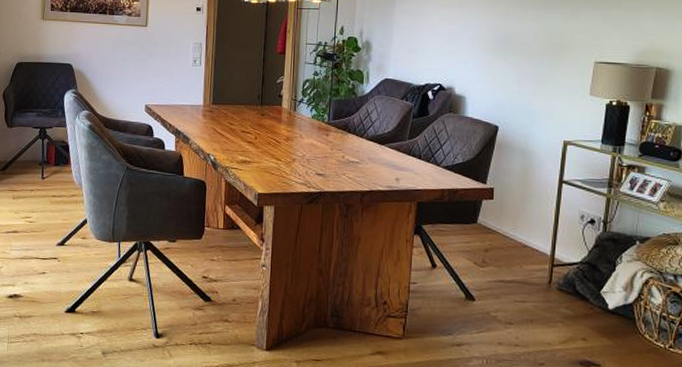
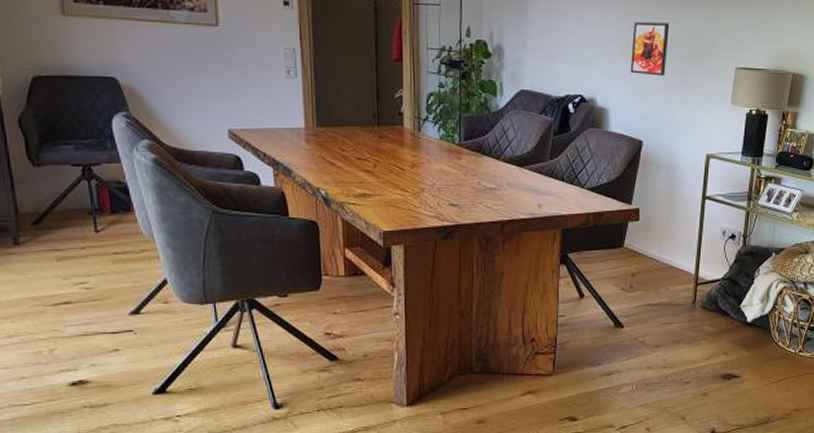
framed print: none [487,21,527,68] -> present [630,22,670,76]

